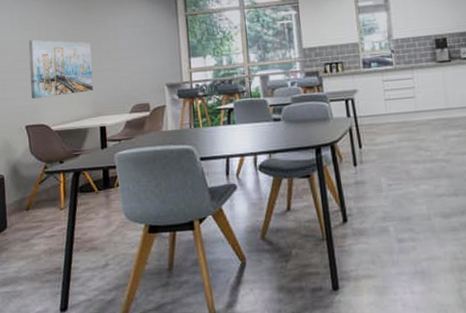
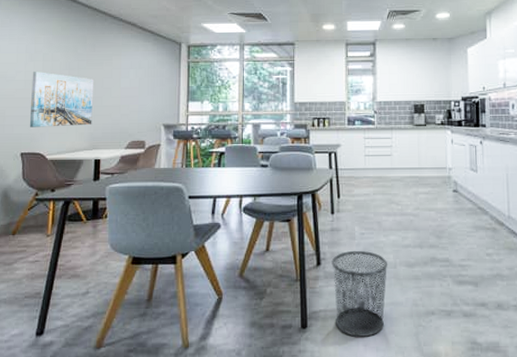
trash can: none [358,203,423,298] -> present [331,250,388,338]

